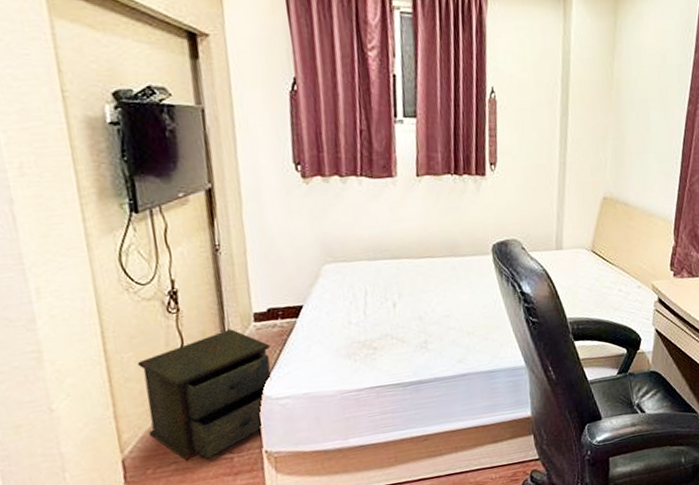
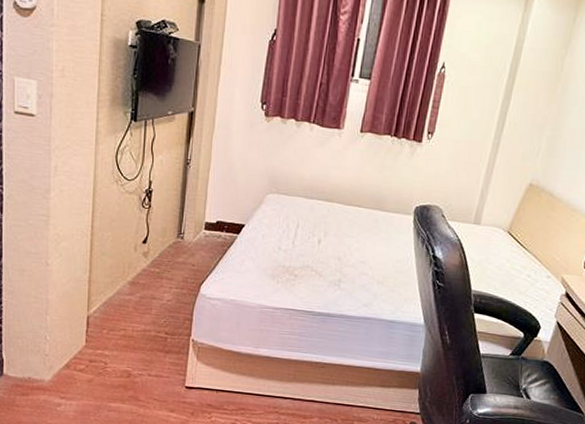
nightstand: present [136,329,272,461] -> none [110,231,213,334]

